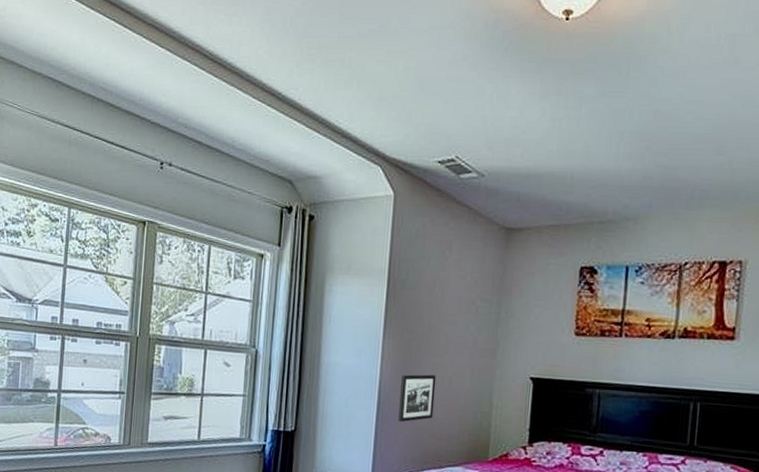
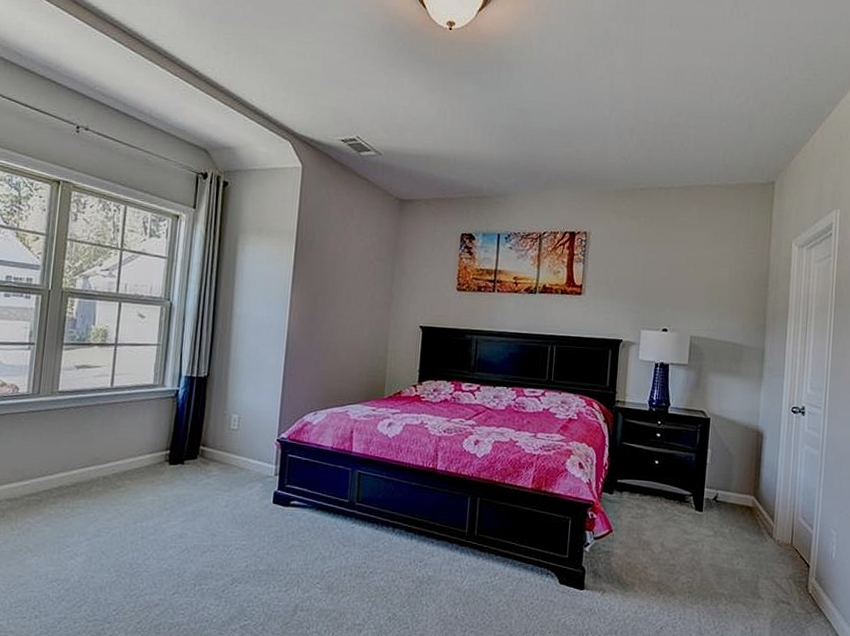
picture frame: present [398,374,437,423] -> none [304,324,339,367]

